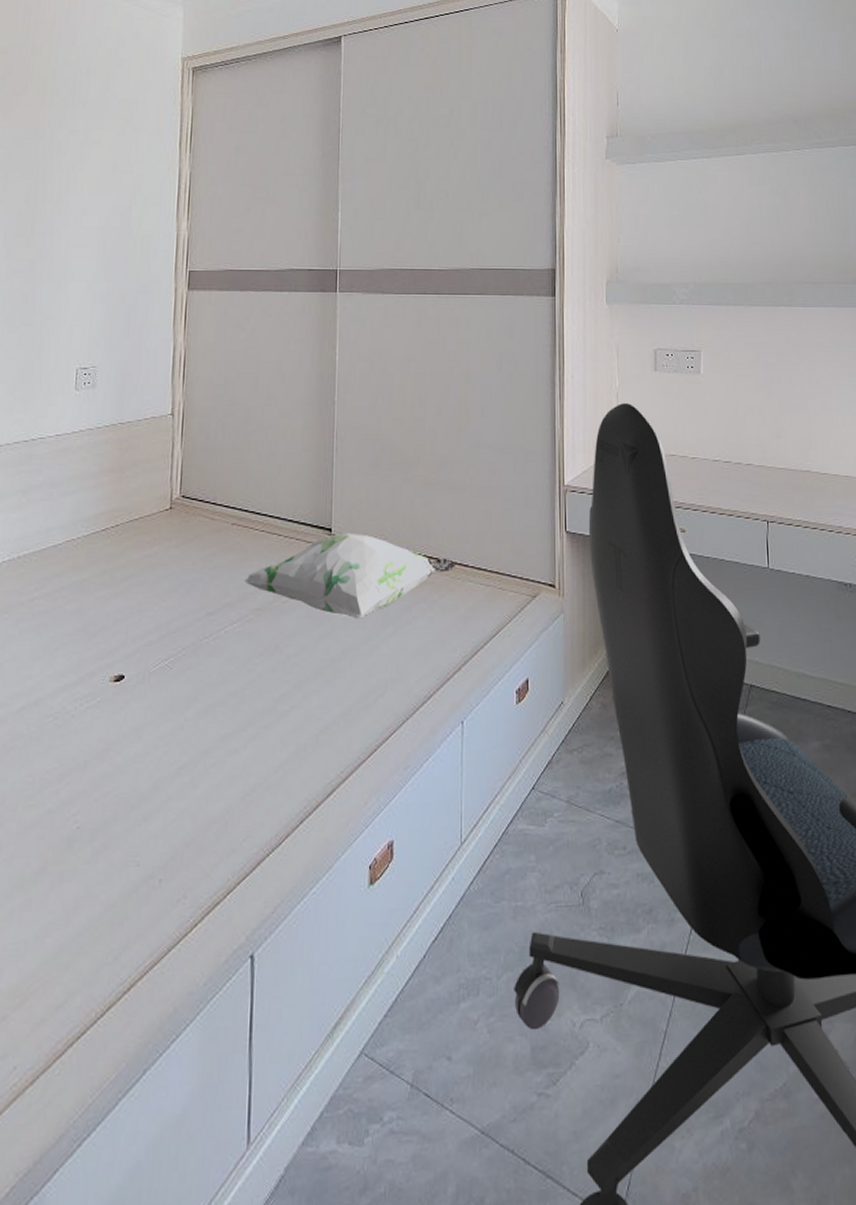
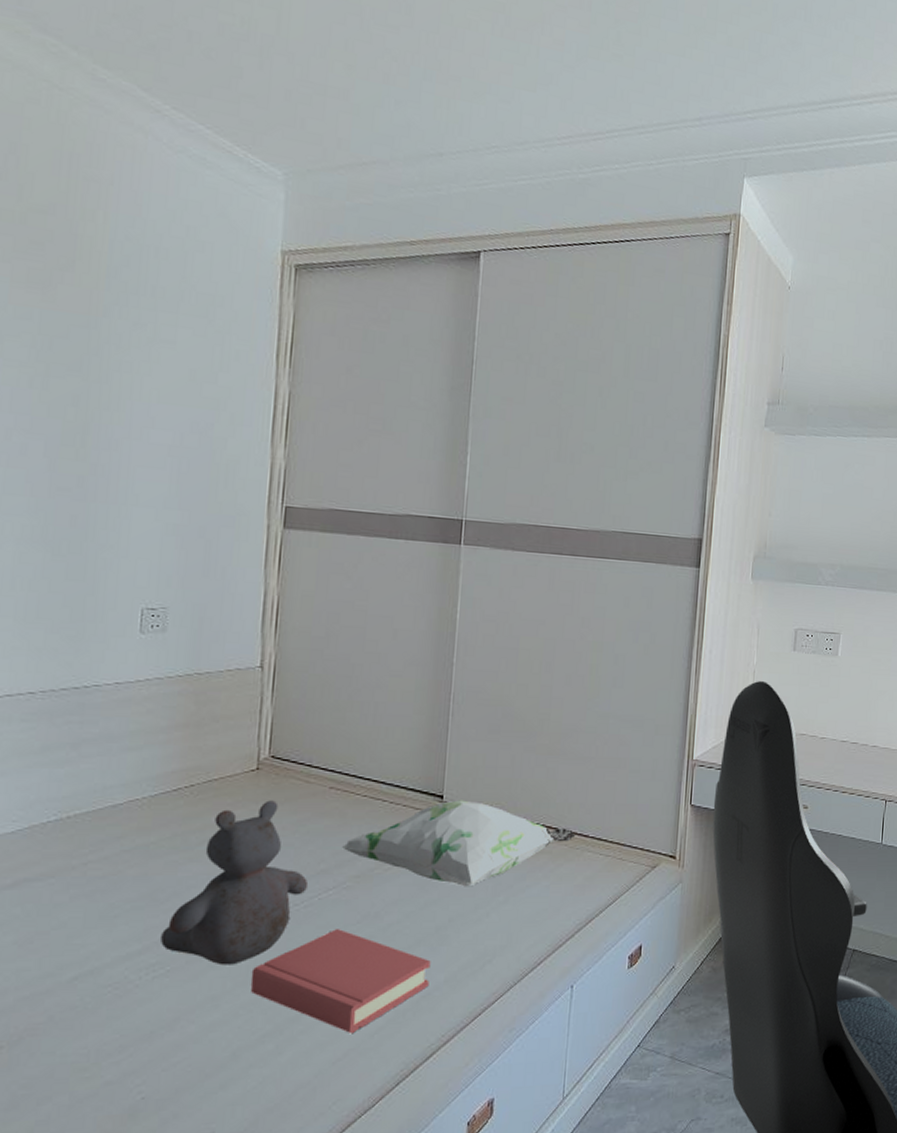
teddy bear: none [92,537,215,697] -> present [161,800,307,966]
hardback book: none [168,661,327,769] -> present [251,929,431,1034]

